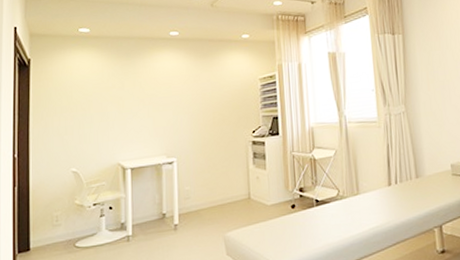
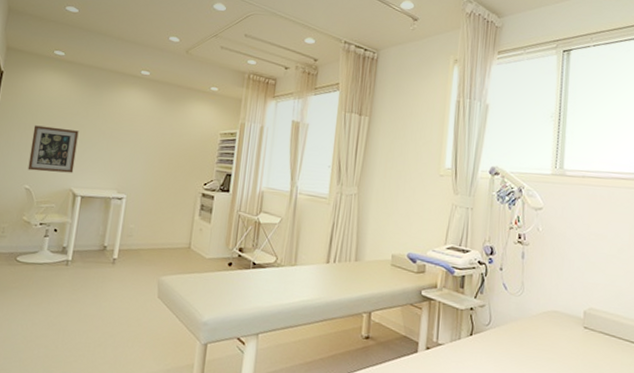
wall art: none [70,103,119,153] -> present [27,125,79,173]

